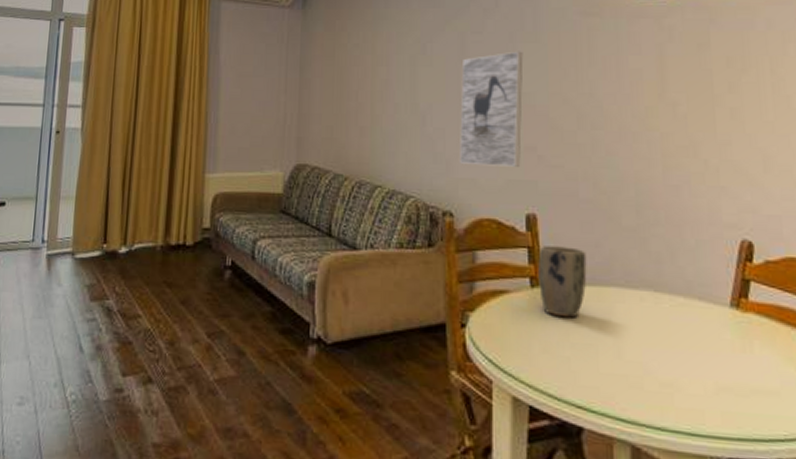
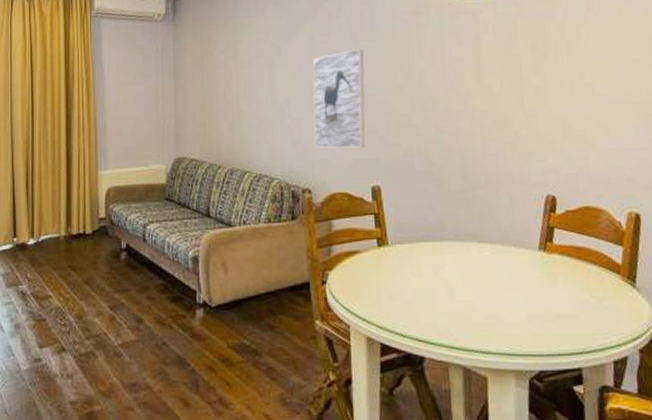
plant pot: present [538,246,587,318] -> none [383,211,424,270]

